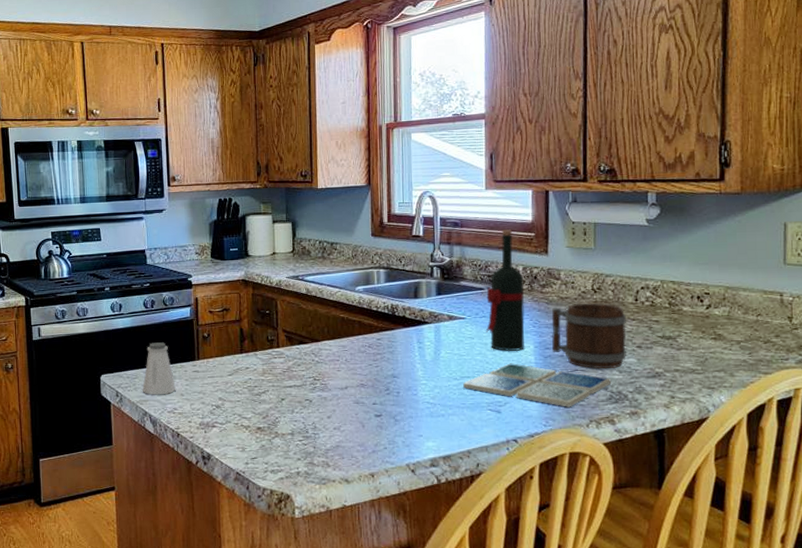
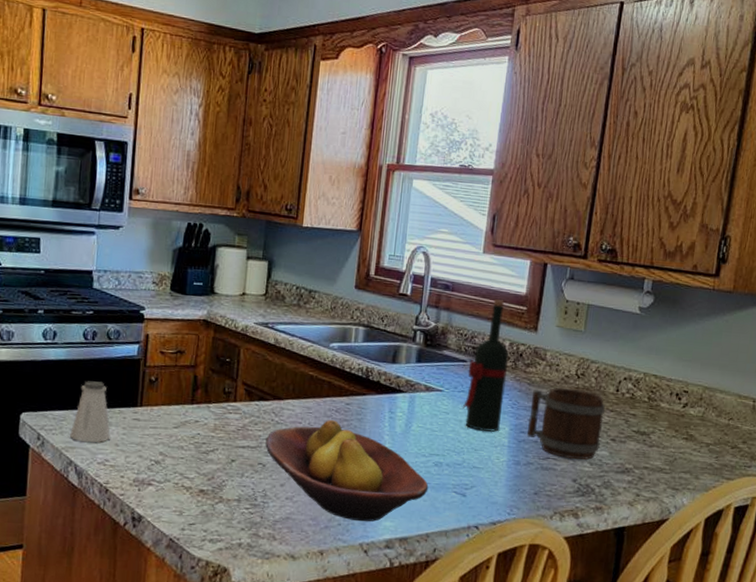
fruit bowl: none [309,355,464,444] -> present [265,420,429,522]
drink coaster: present [463,363,612,407] -> none [431,444,582,497]

